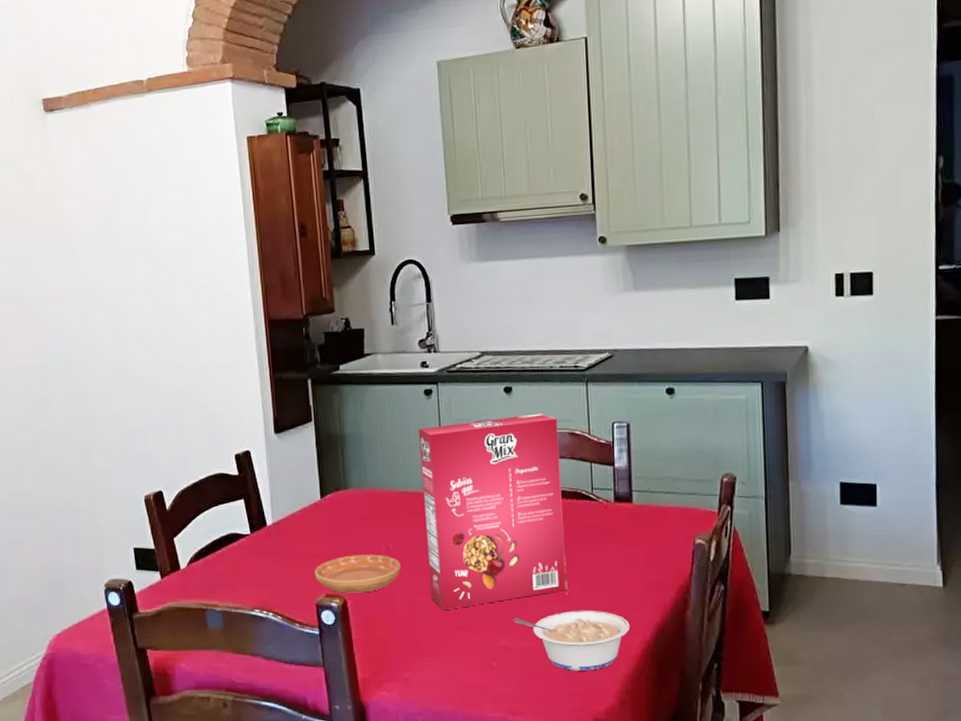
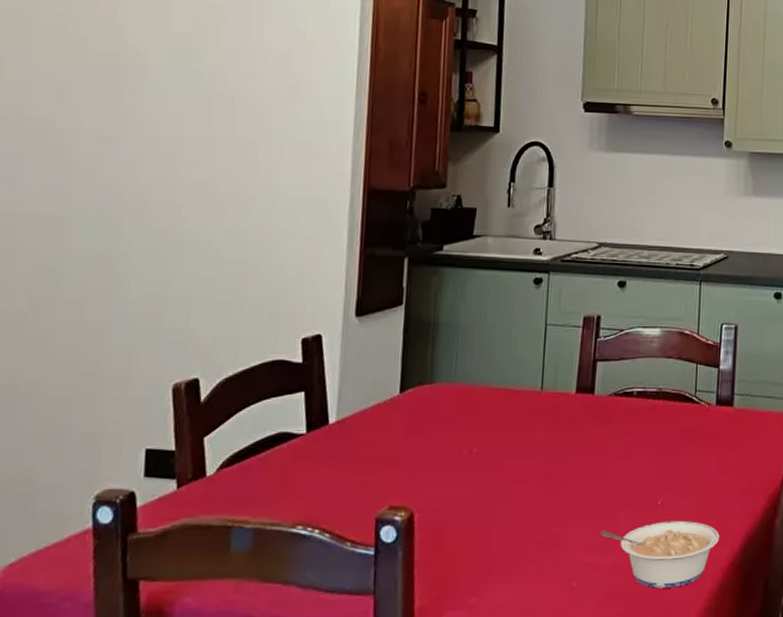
saucer: present [314,554,402,594] -> none [379,458,484,505]
cereal box: present [418,413,567,611] -> none [512,310,668,524]

